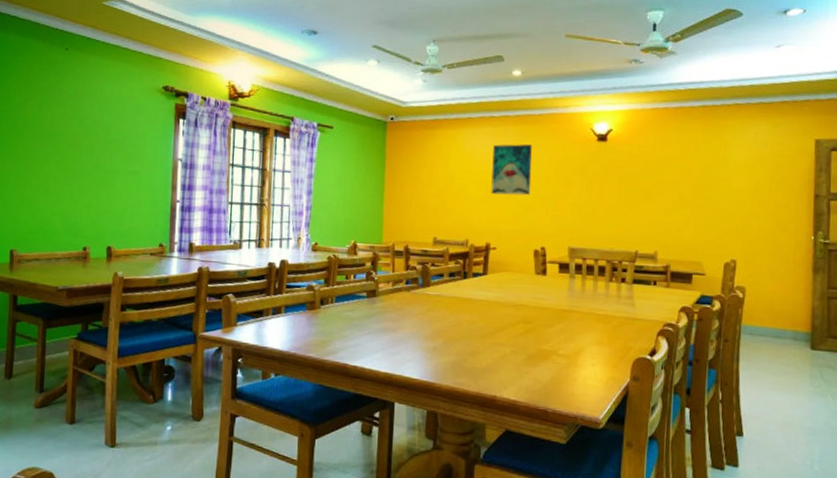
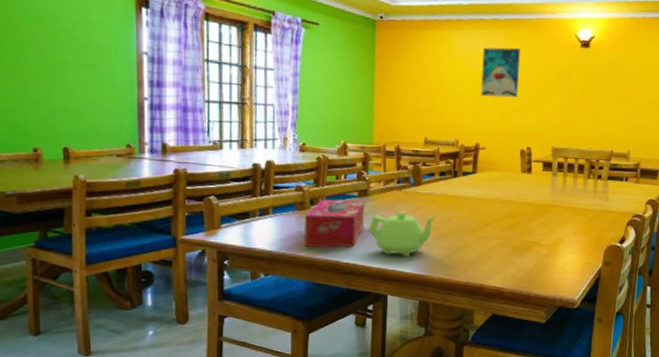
tissue box: none [313,299,373,349] -> present [304,199,365,248]
teapot: none [376,313,446,362] -> present [368,211,436,257]

